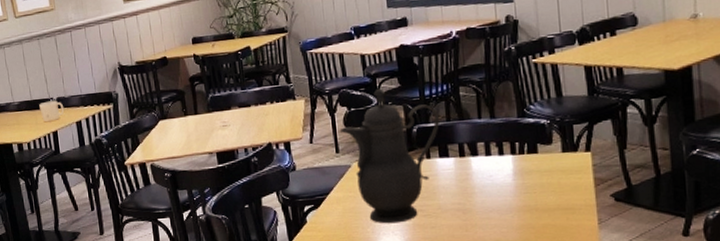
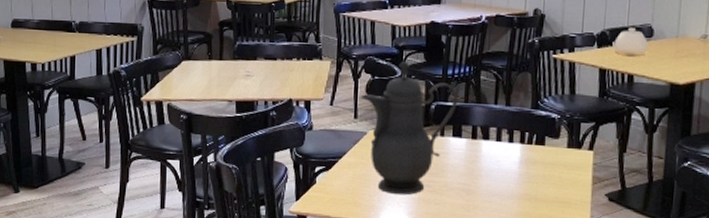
mug: present [39,100,65,123] -> none [60,23,86,46]
sugar bowl: none [595,18,635,49] -> present [612,27,649,56]

